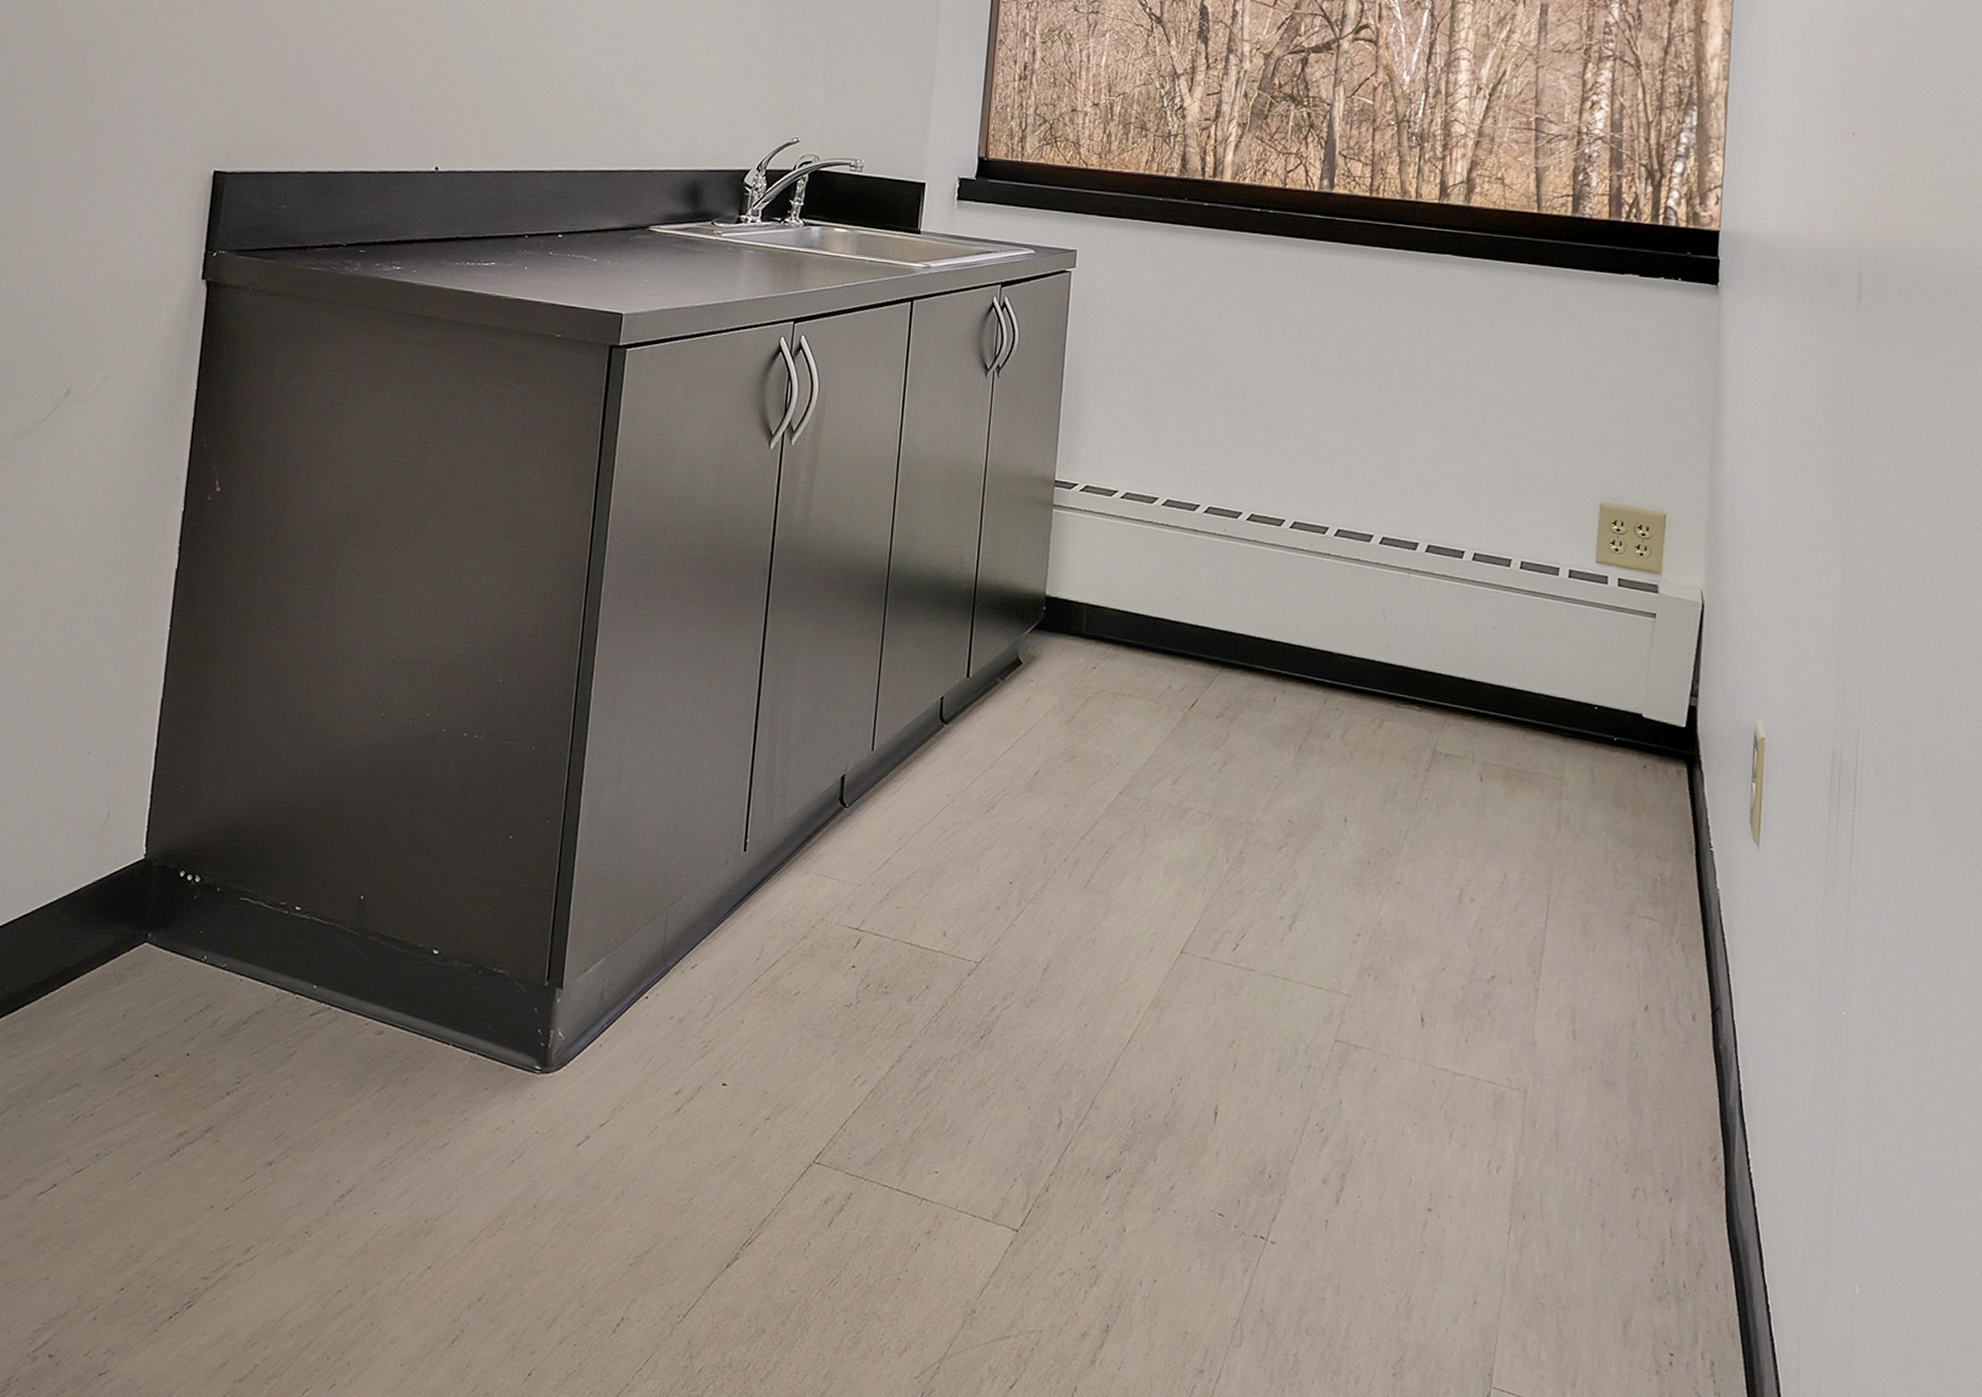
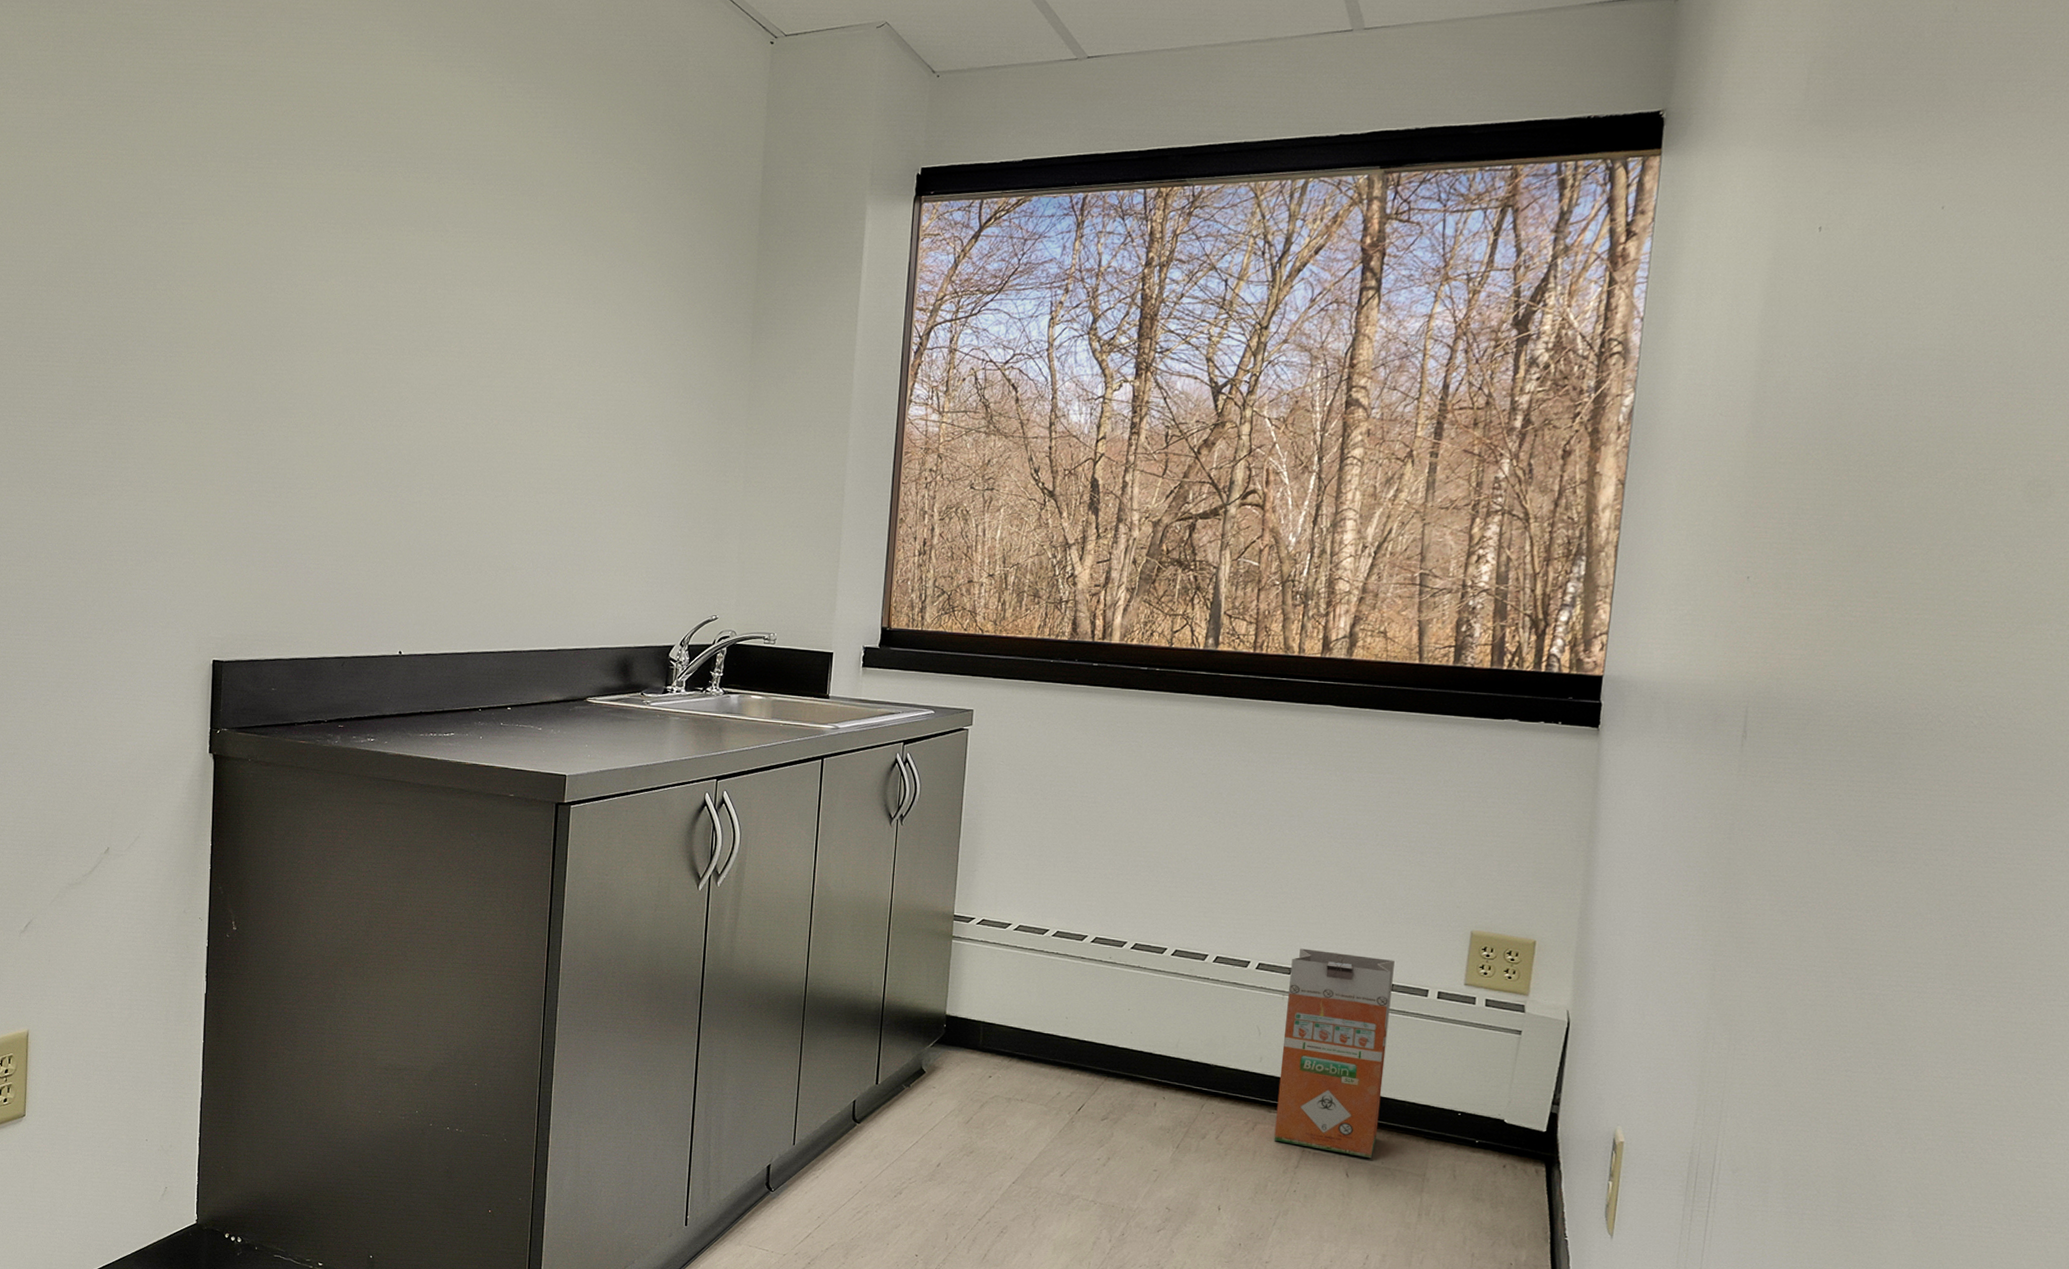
waste bin: none [1402,521,1524,759] -> present [1274,948,1395,1158]

